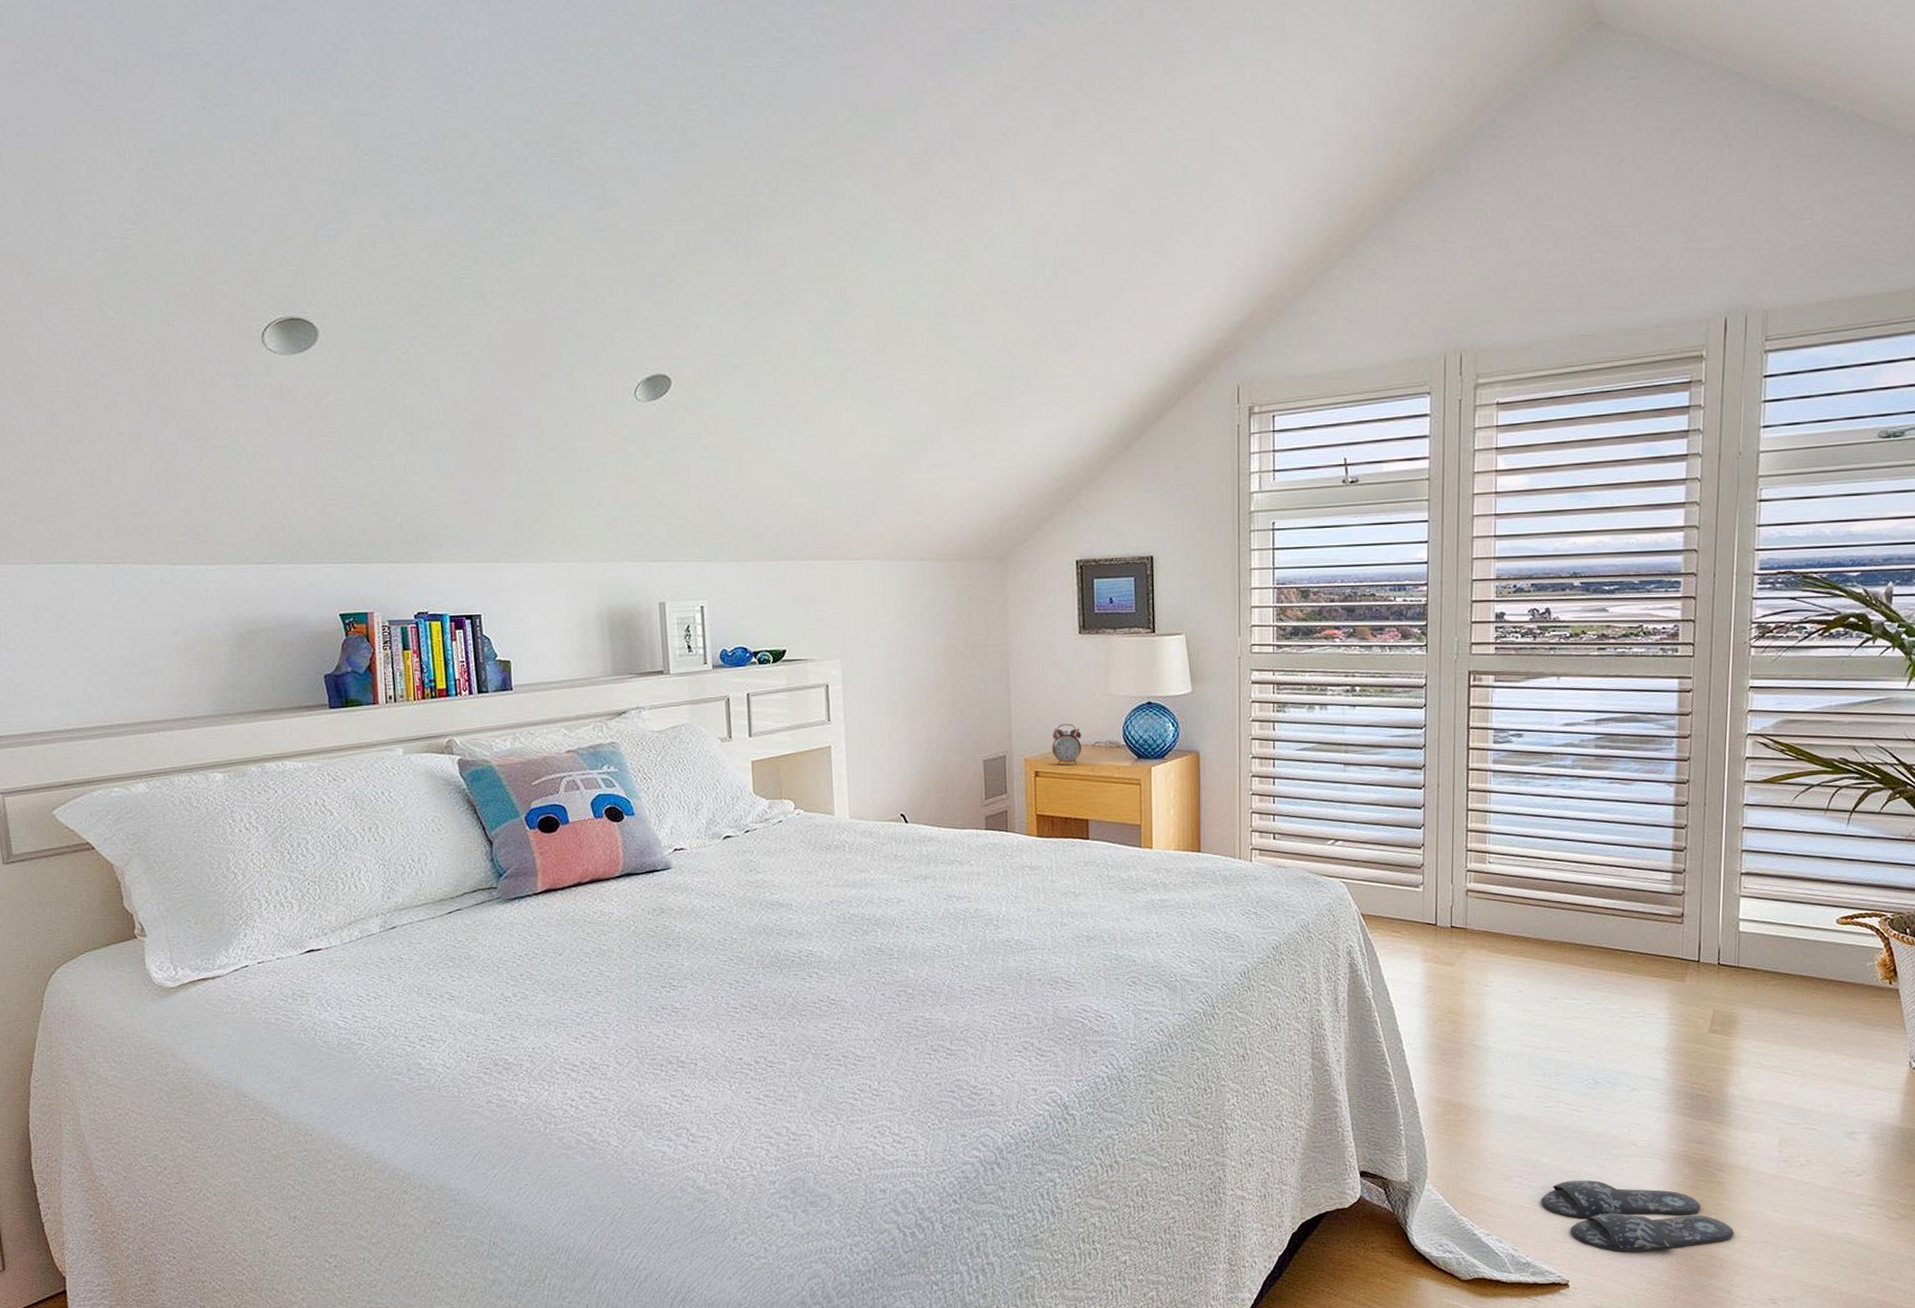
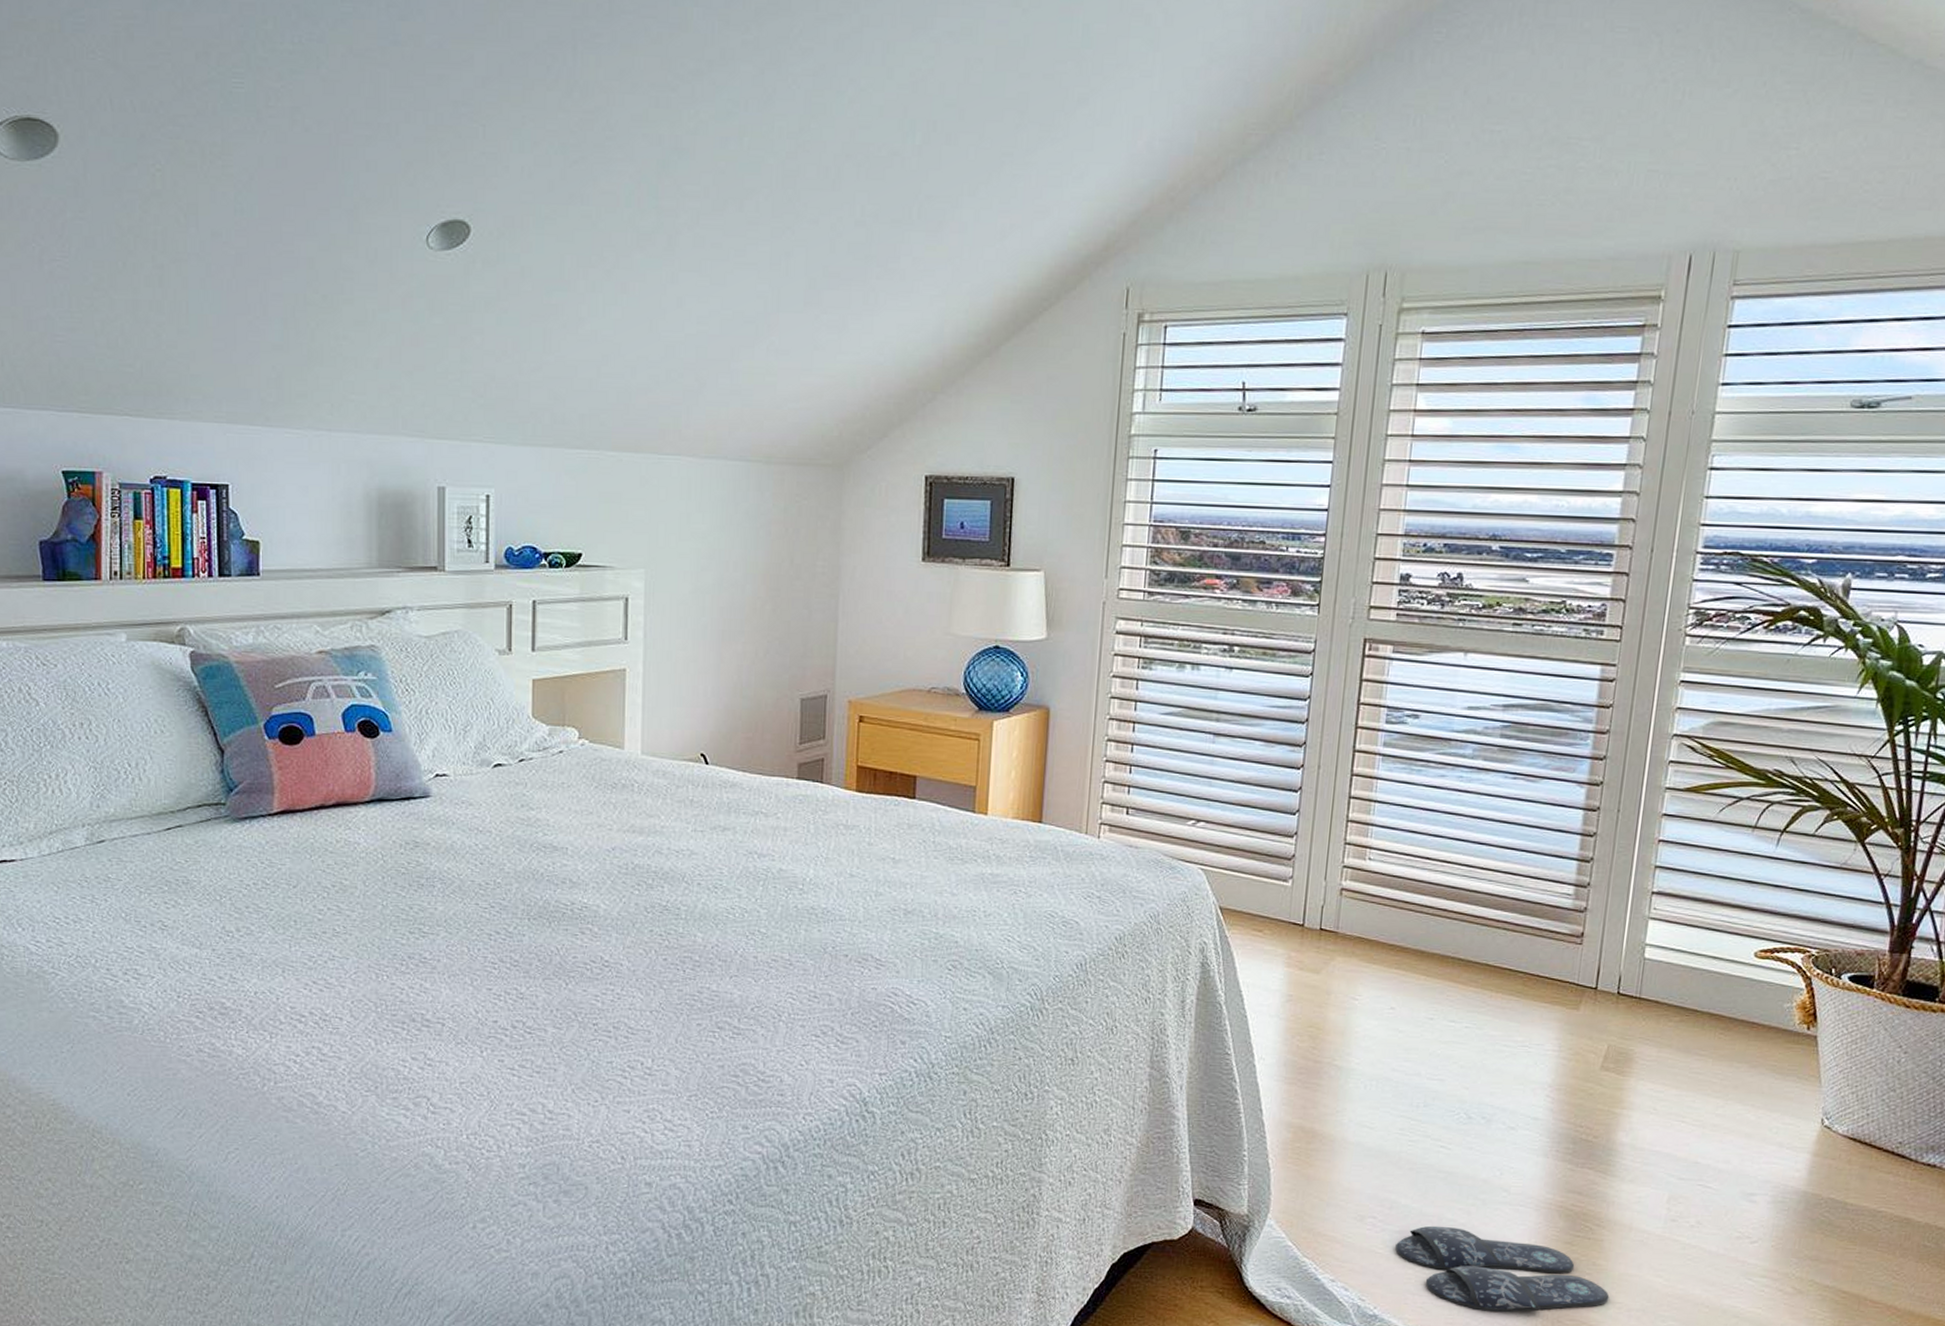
alarm clock: present [1051,723,1082,765] -> none [880,663,917,712]

